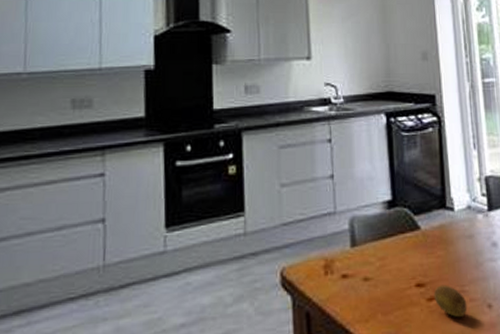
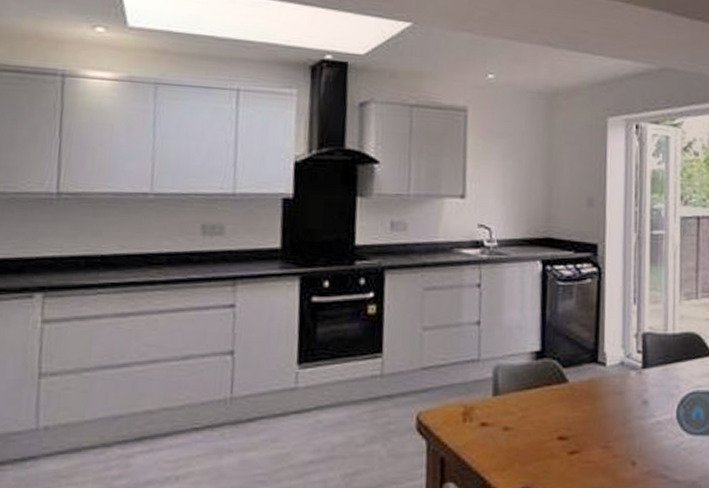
fruit: present [433,284,467,318] -> none [576,439,610,473]

